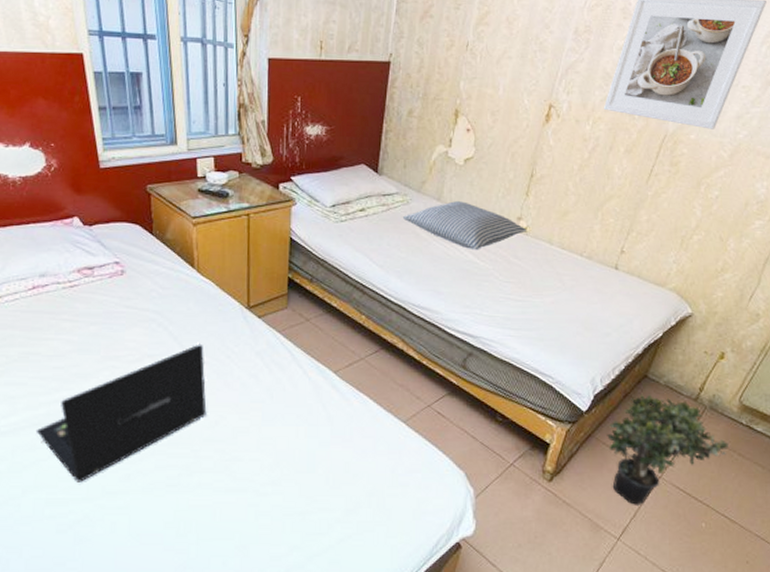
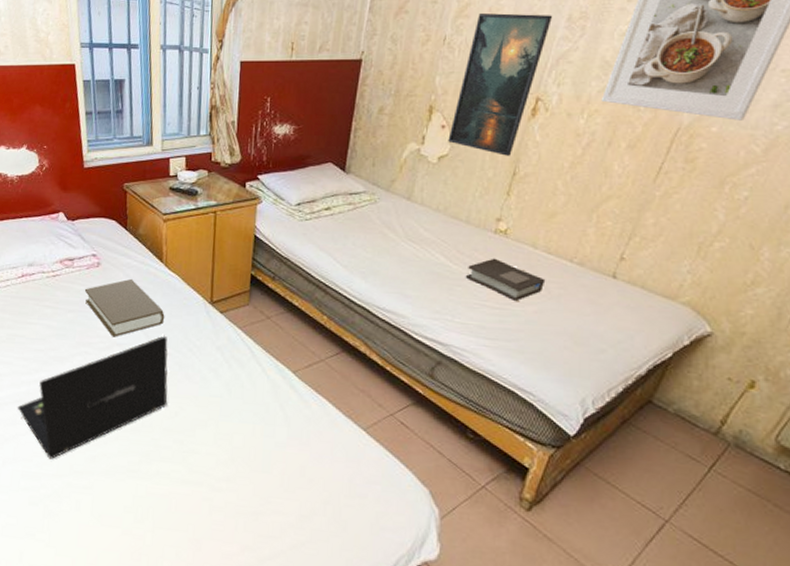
book: none [107,286,200,349] -> present [84,278,165,337]
pillow: present [403,201,526,249] -> none [370,201,506,252]
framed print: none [473,21,562,159] -> present [448,12,553,156]
book: none [491,254,561,294] -> present [465,258,546,302]
potted plant: present [607,394,728,505] -> none [599,422,760,551]

